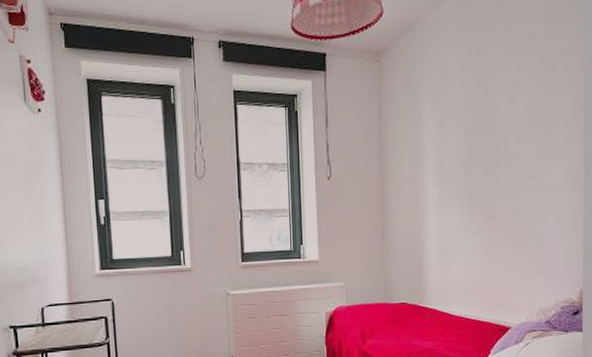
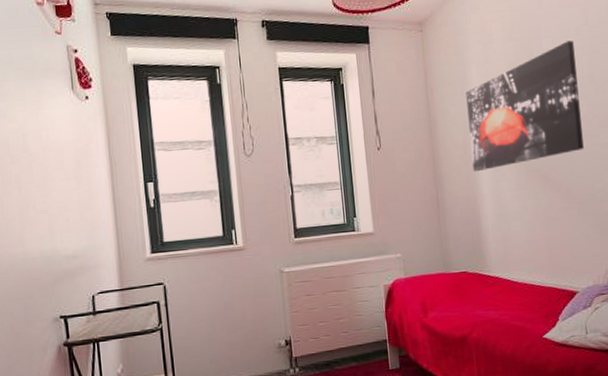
wall art: none [418,79,529,207] -> present [466,40,584,172]

